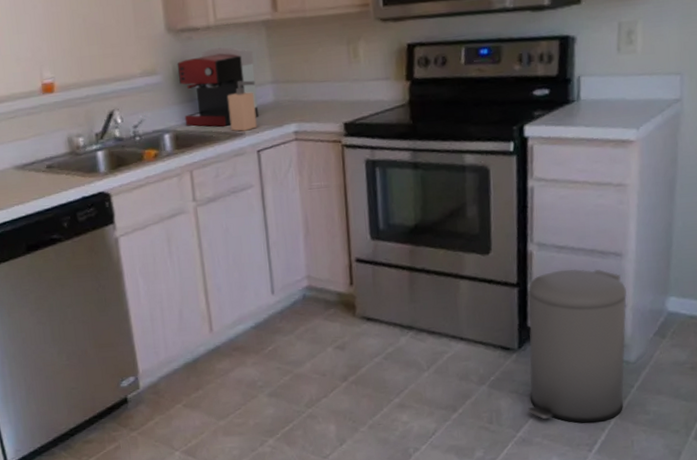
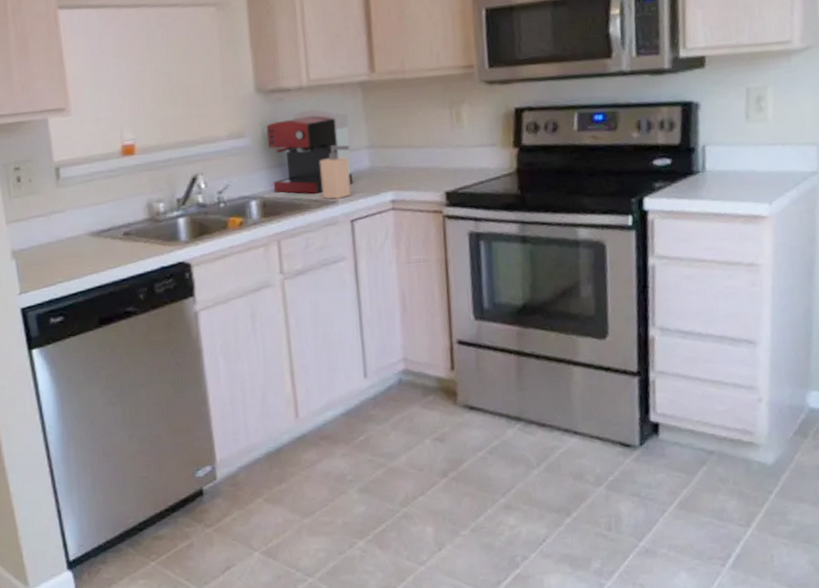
pedal bin: present [527,269,627,424] -> none [650,358,762,534]

